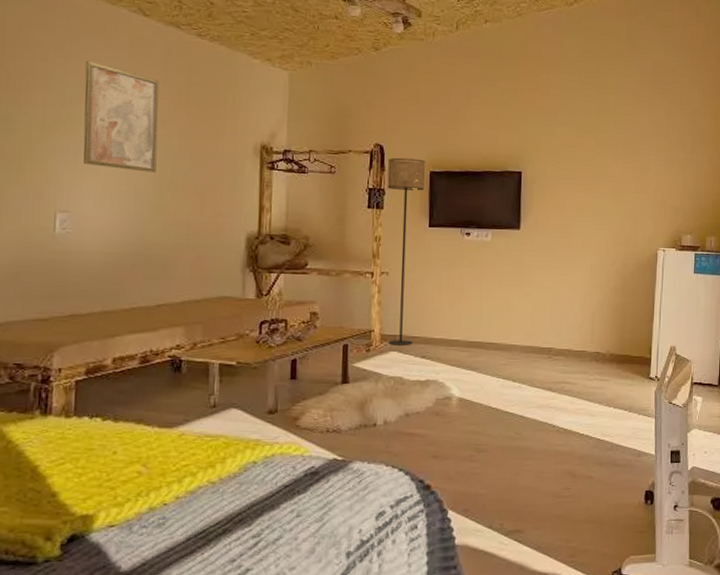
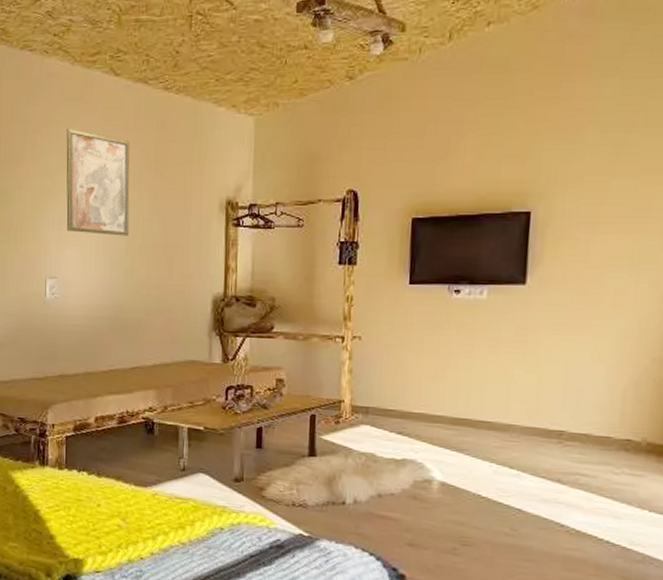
floor lamp: present [387,157,425,345] -> none [360,204,406,419]

